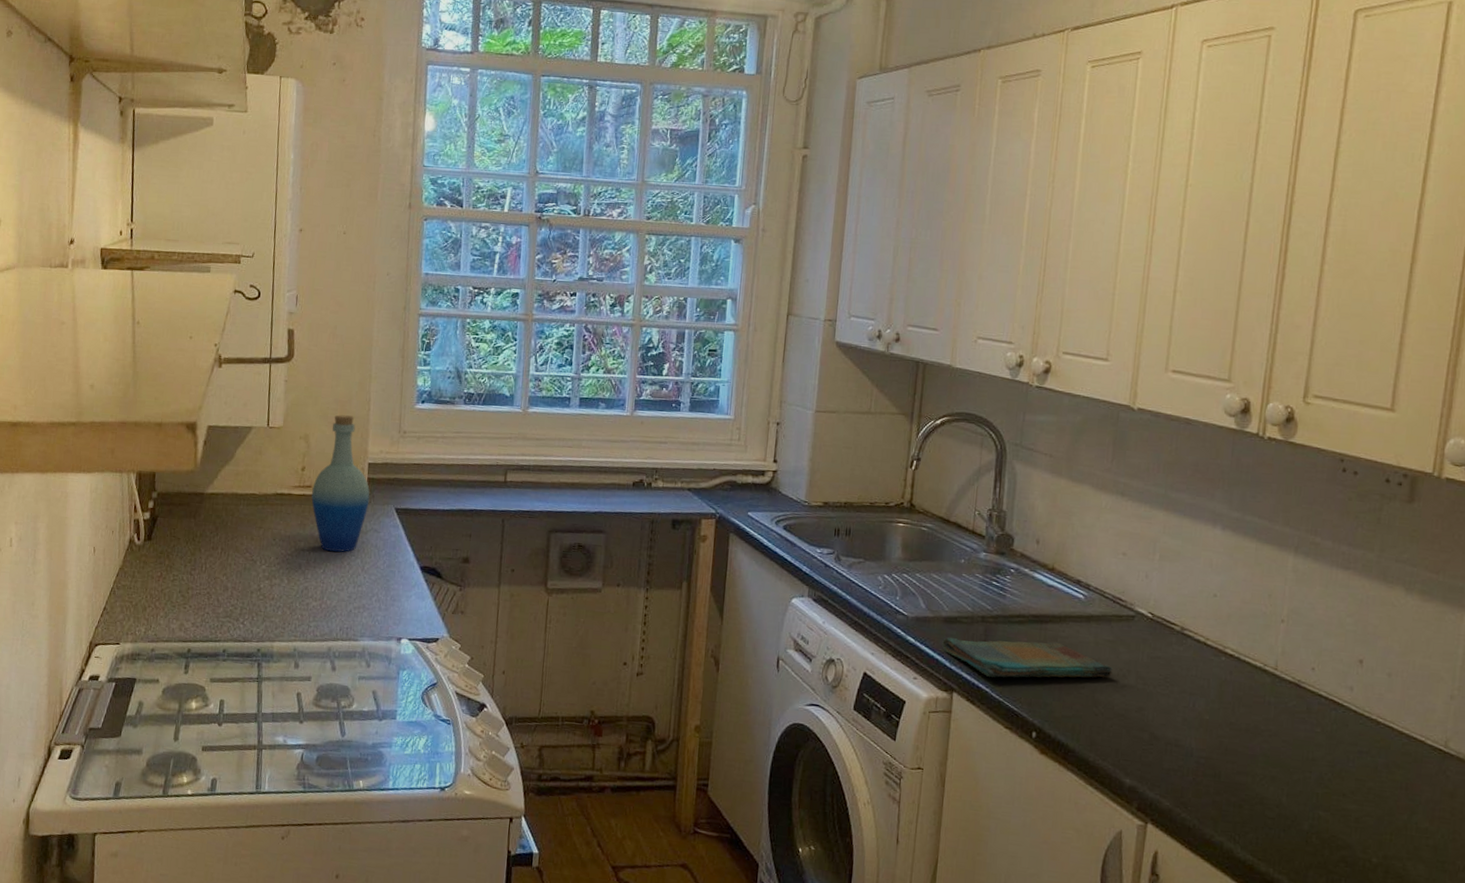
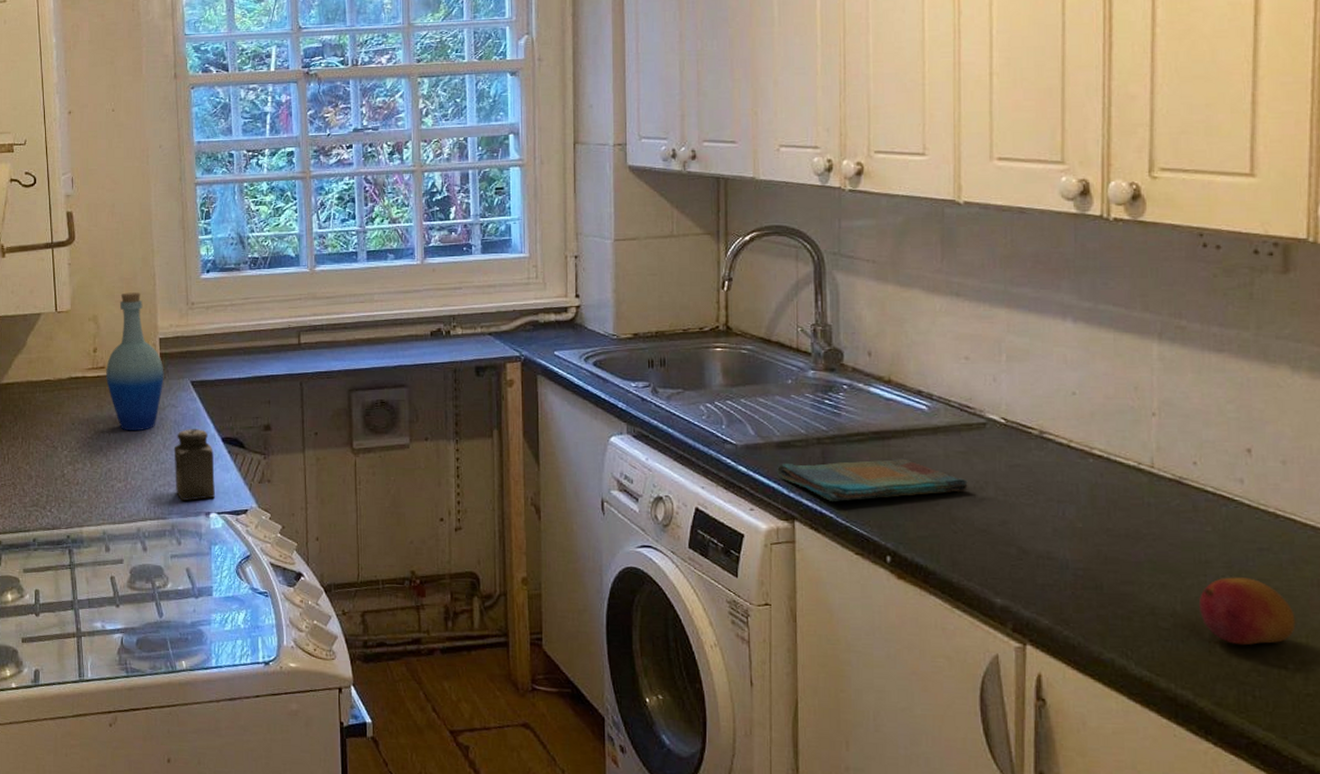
salt shaker: none [370,554,411,625] -> present [173,429,215,501]
fruit: none [1301,775,1384,838] -> present [1198,577,1296,646]

